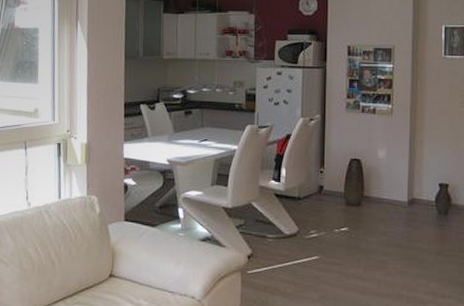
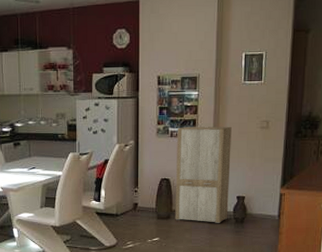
cabinet: none [367,102,431,214] -> present [175,126,232,223]

